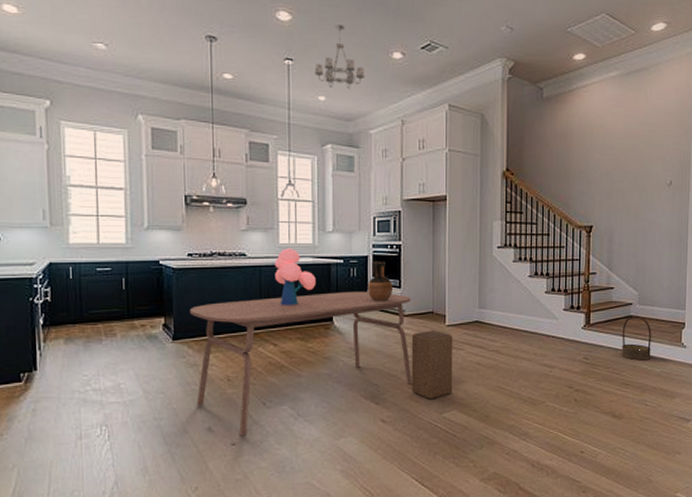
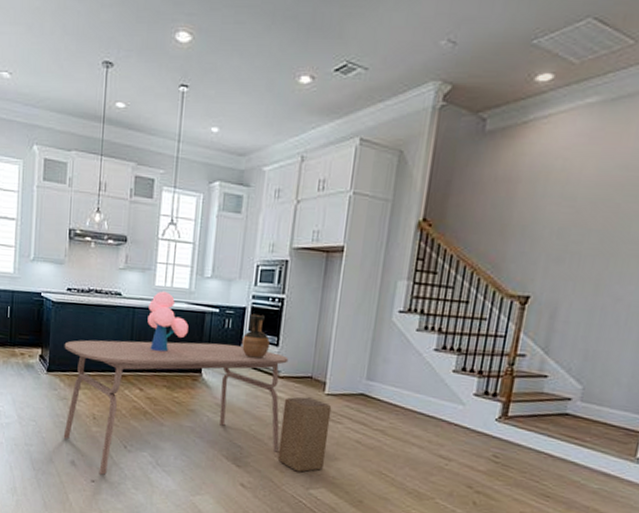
chandelier: present [314,25,365,89] -> none [209,45,266,120]
basket: present [621,316,651,361] -> none [545,414,594,472]

